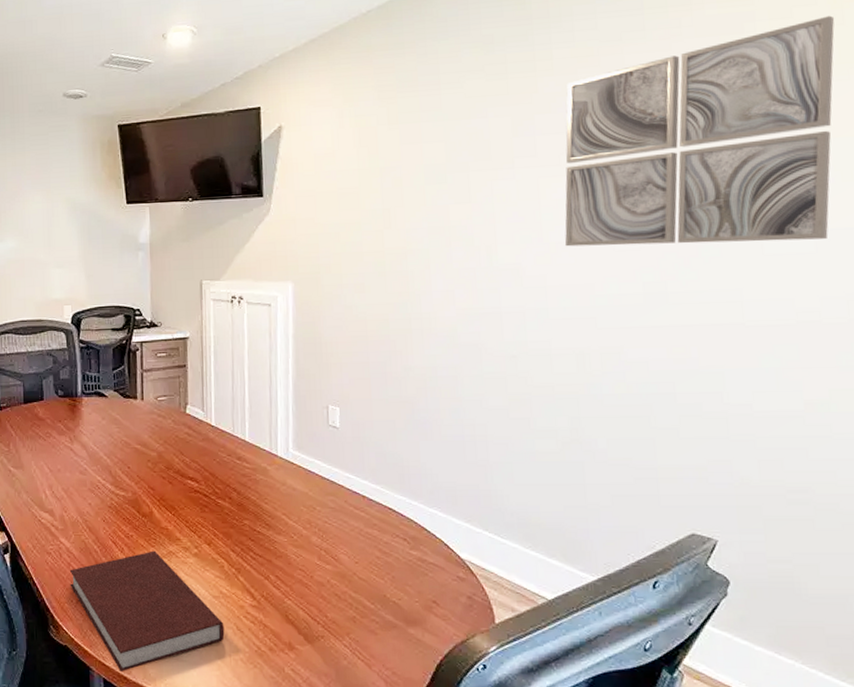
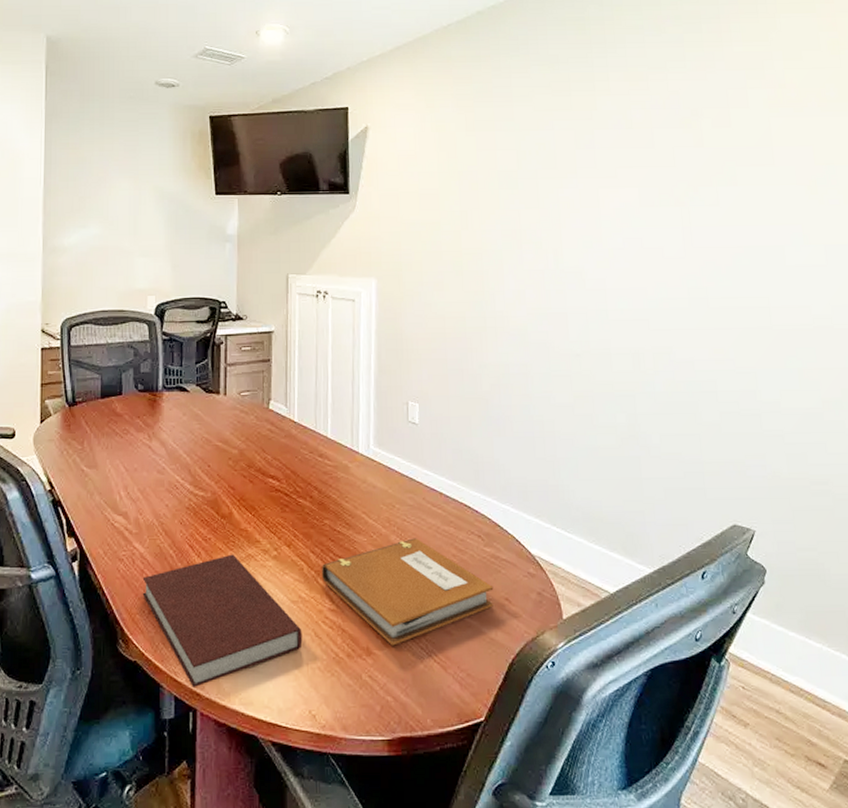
notebook: none [241,540,420,642] -> present [321,538,494,646]
wall art: present [564,15,835,247] -> none [621,60,836,254]

